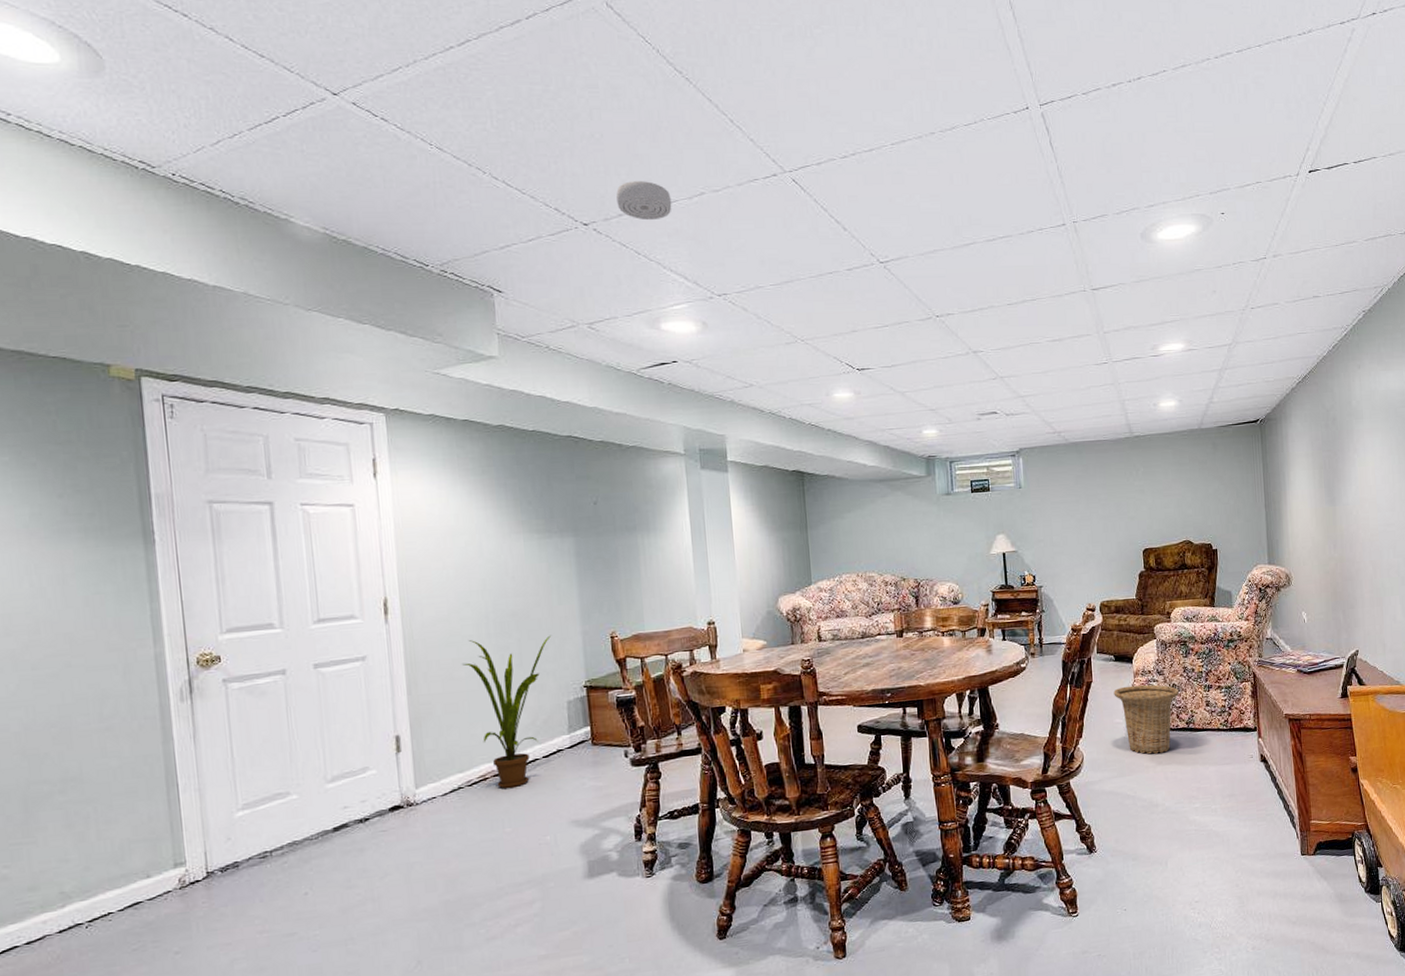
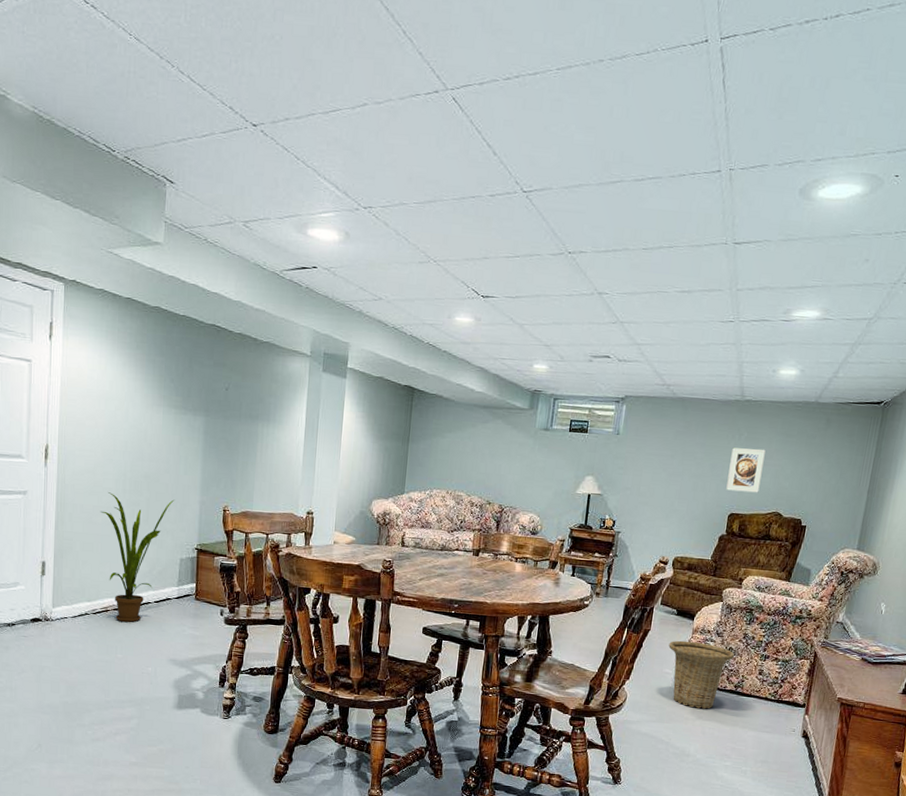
smoke detector: present [616,181,672,221] -> none [286,86,336,127]
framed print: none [1132,481,1166,527] -> present [726,447,766,493]

